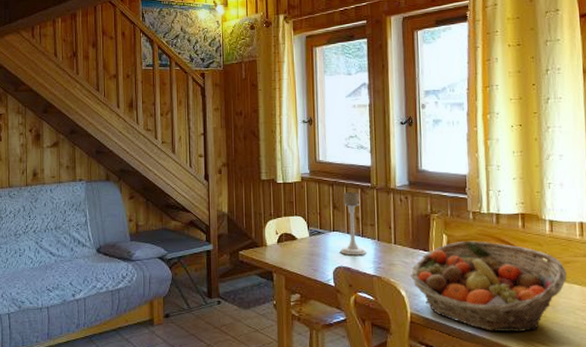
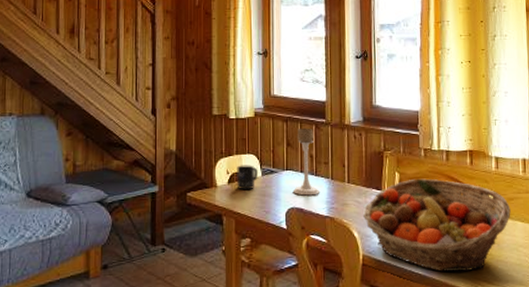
mug: none [285,226,306,250] -> present [237,165,258,190]

